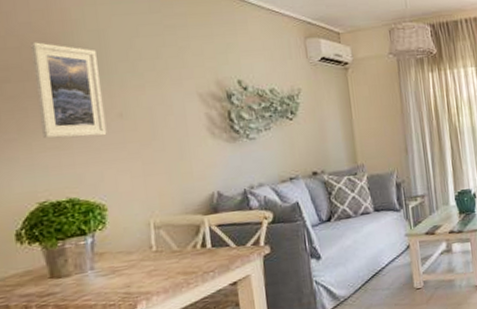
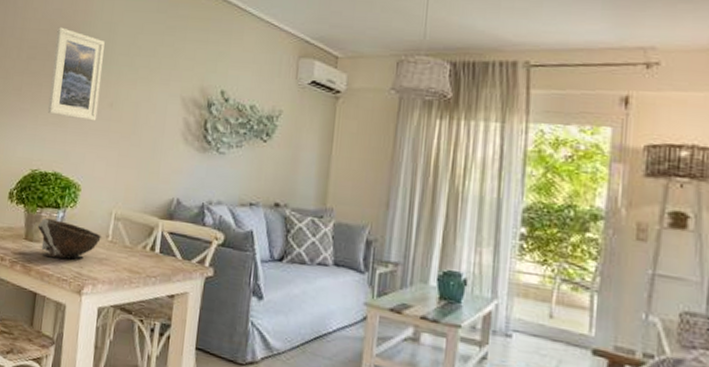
bowl: none [64,246,144,288] -> present [38,218,101,260]

